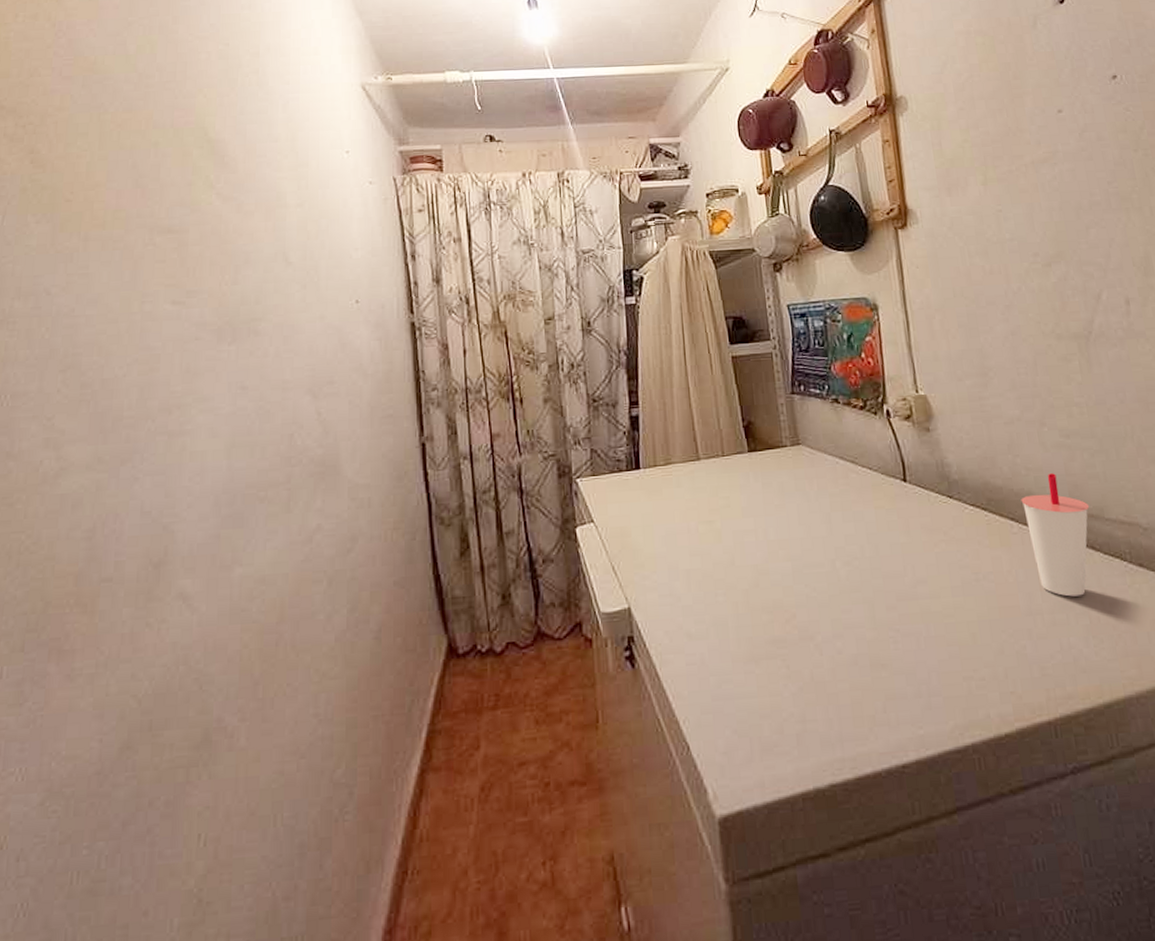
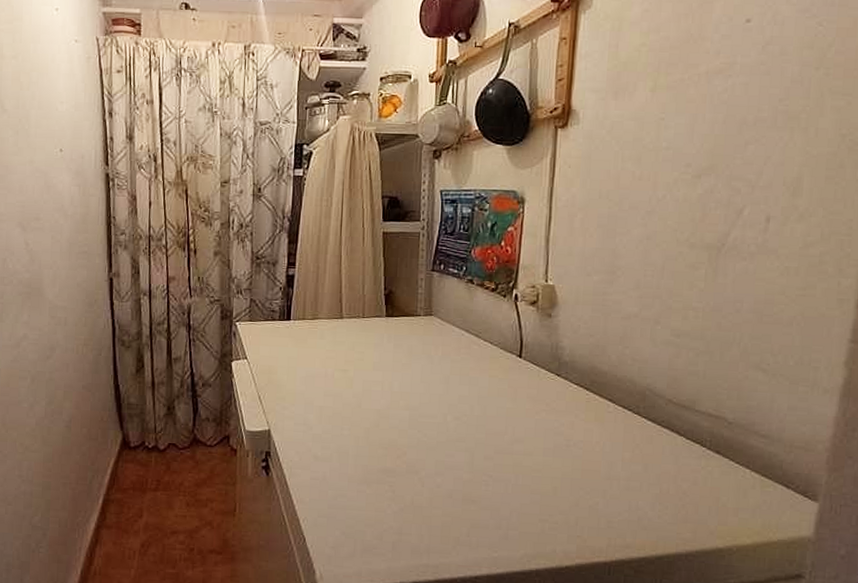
cup: present [1021,473,1090,597] -> none [621,366,684,470]

